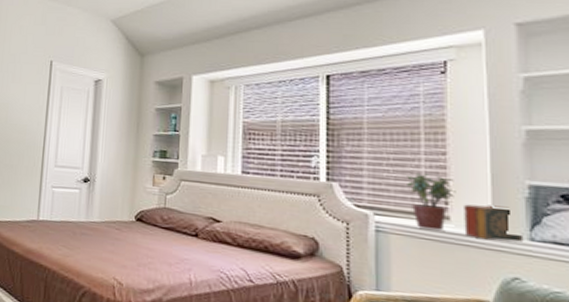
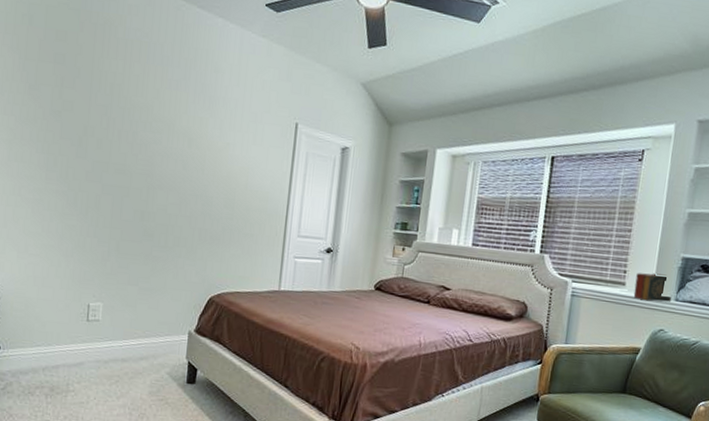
potted plant: present [407,173,456,232] -> none [599,247,633,295]

